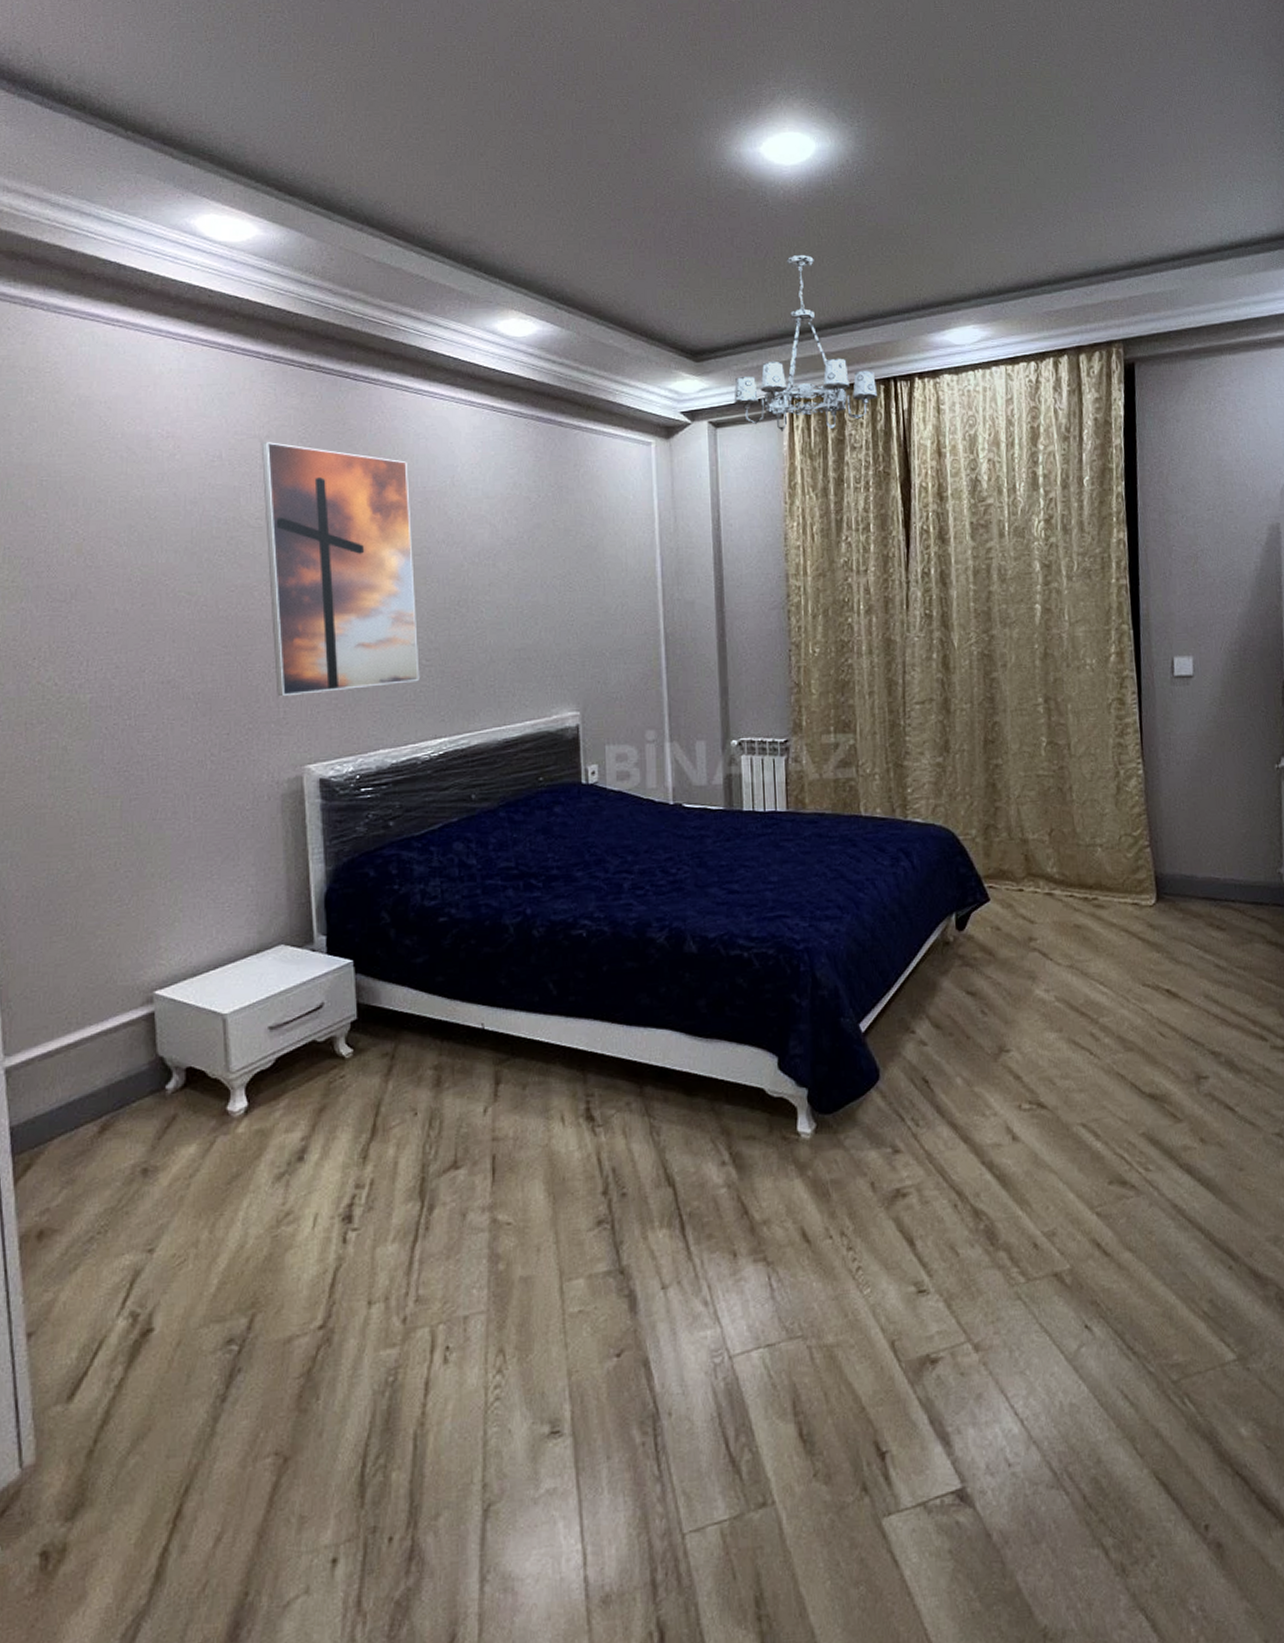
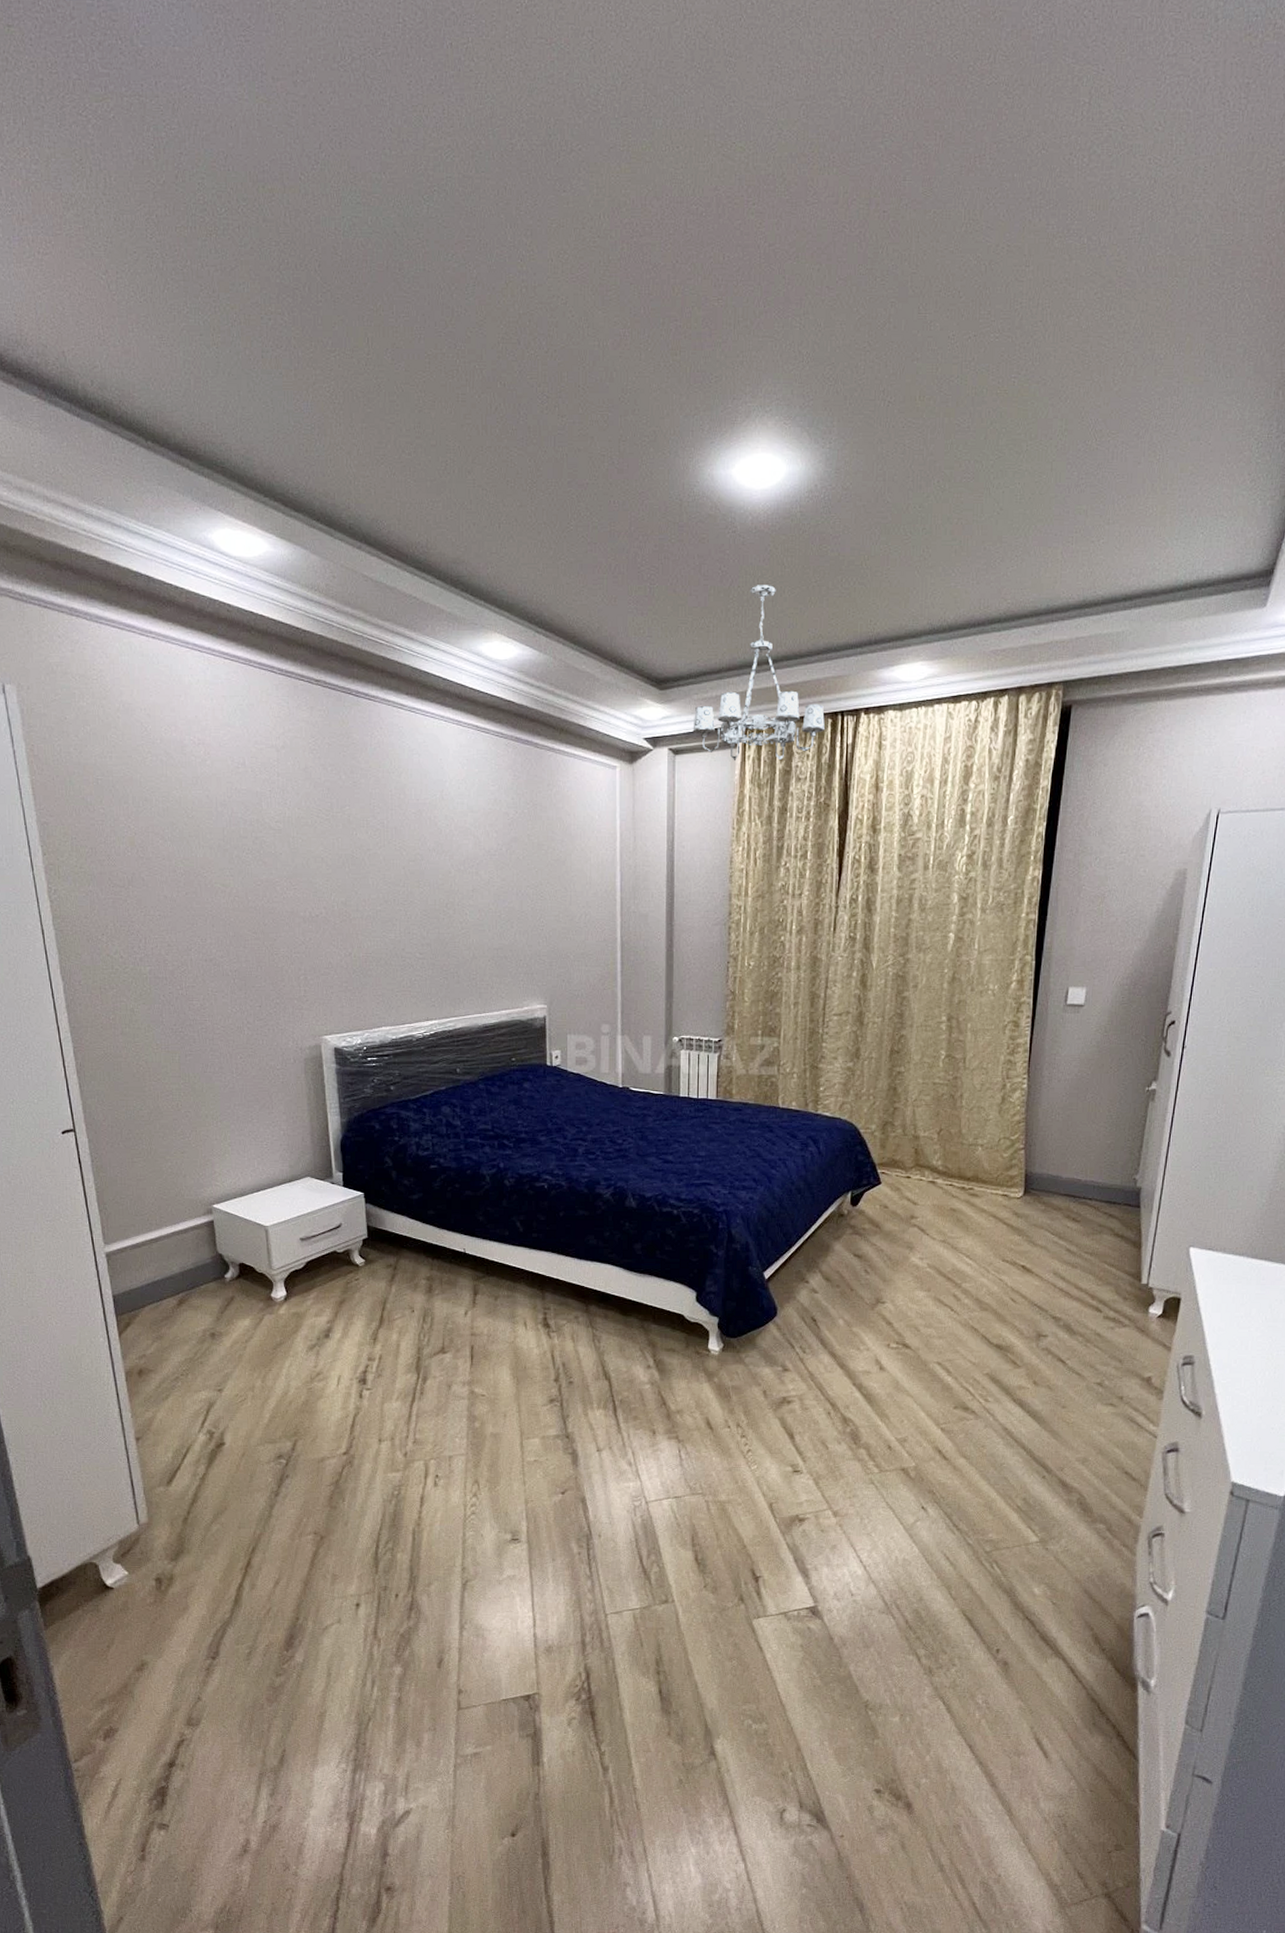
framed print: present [261,442,420,697] -> none [278,752,414,978]

